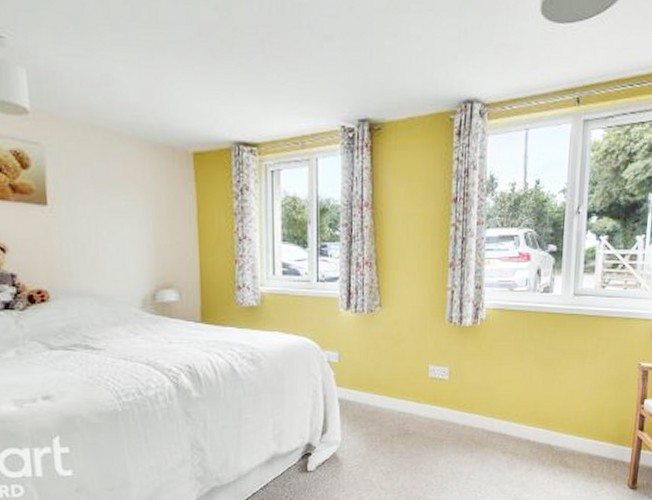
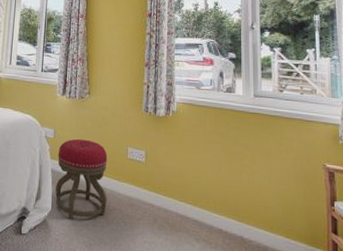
stool: none [345,360,406,450] -> present [55,138,108,220]

